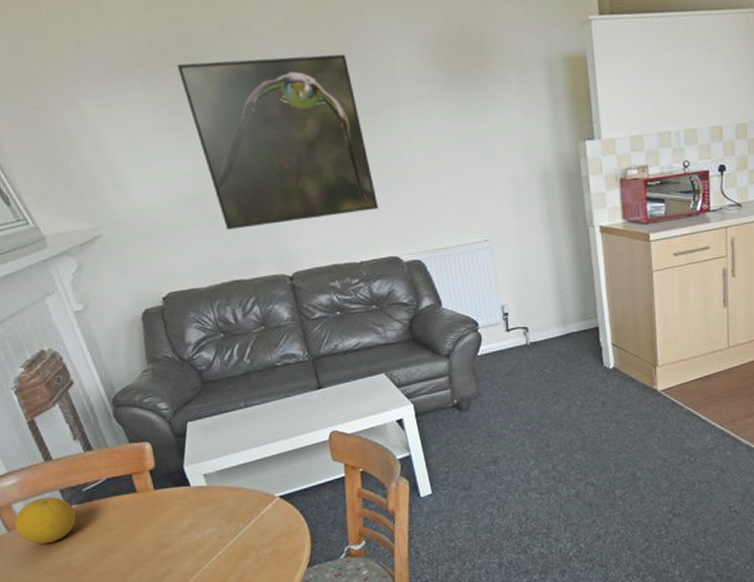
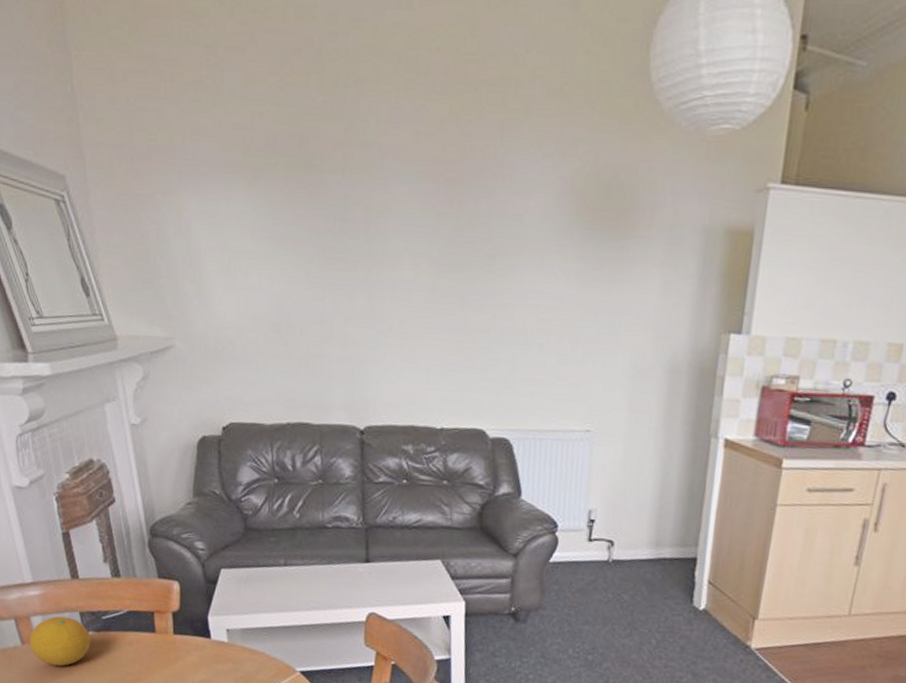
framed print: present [177,54,378,230] -> none [288,168,475,372]

